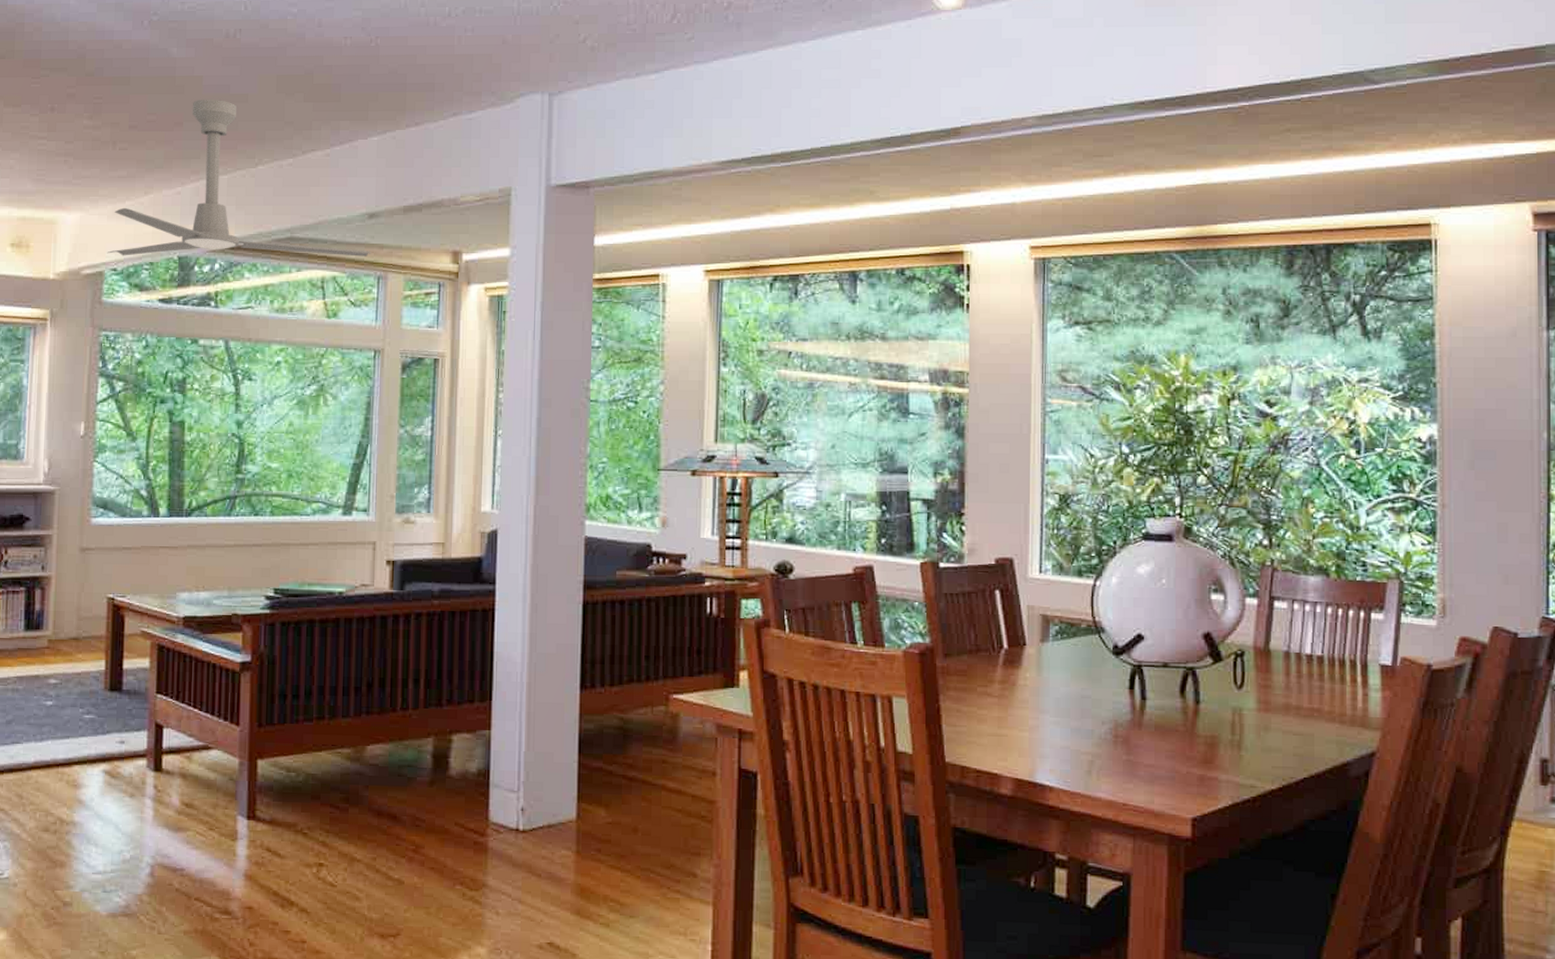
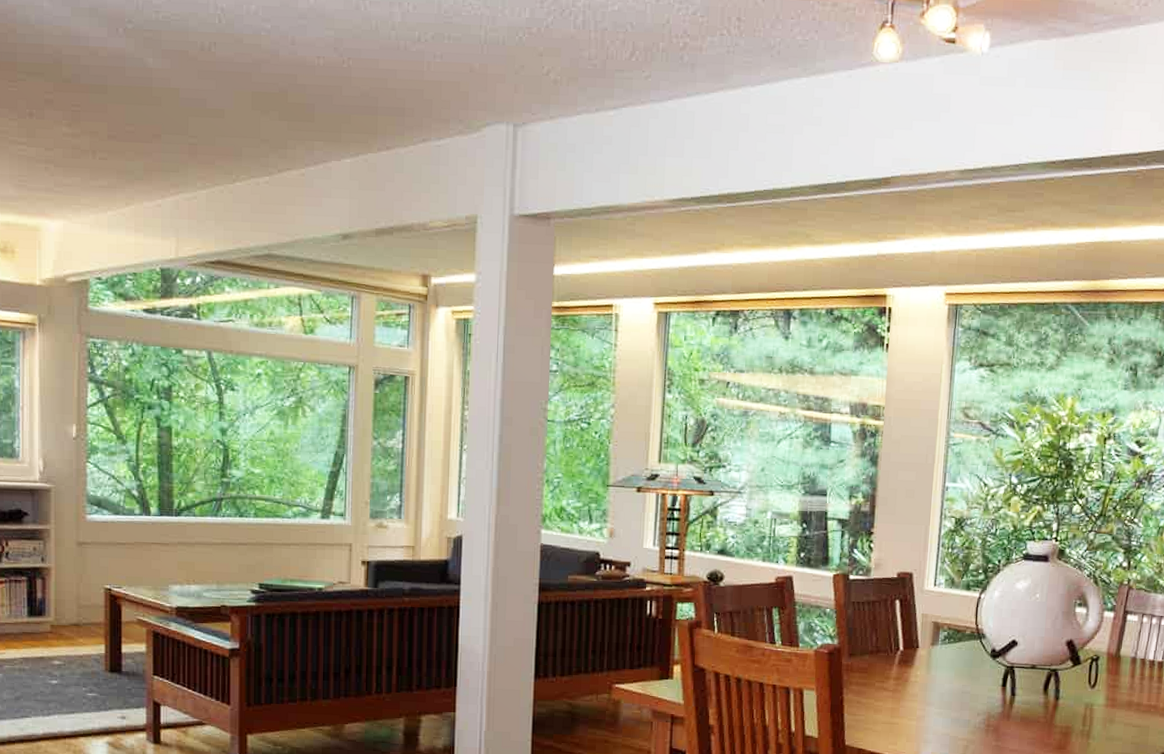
ceiling fan: present [107,99,372,257] -> none [91,112,346,276]

